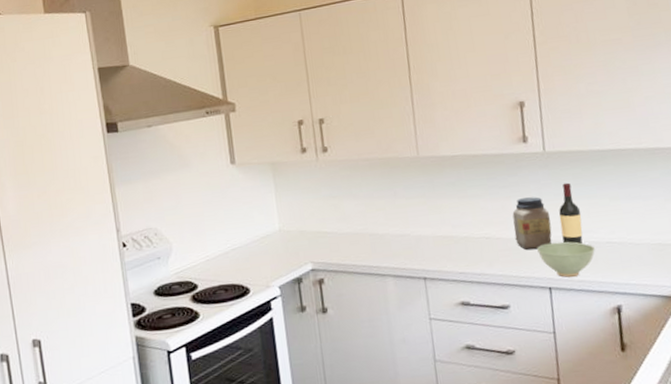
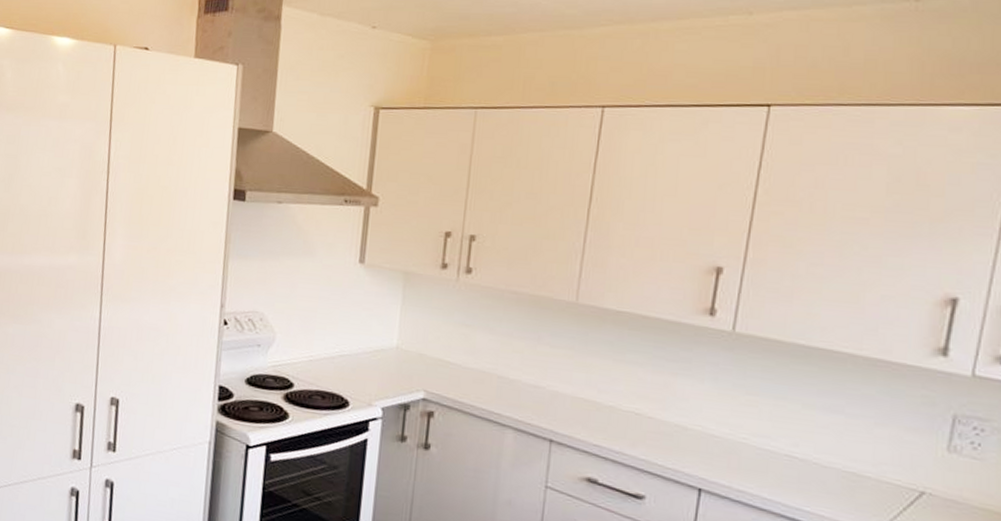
jar: present [512,197,552,250] -> none [671,378,720,442]
bowl: present [537,241,595,278] -> none [695,437,768,485]
wine bottle: present [559,182,583,245] -> none [730,373,762,450]

